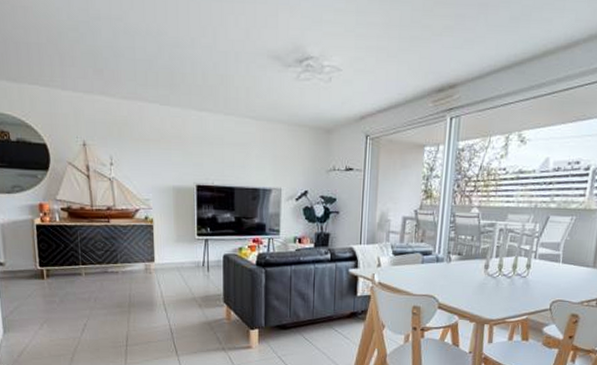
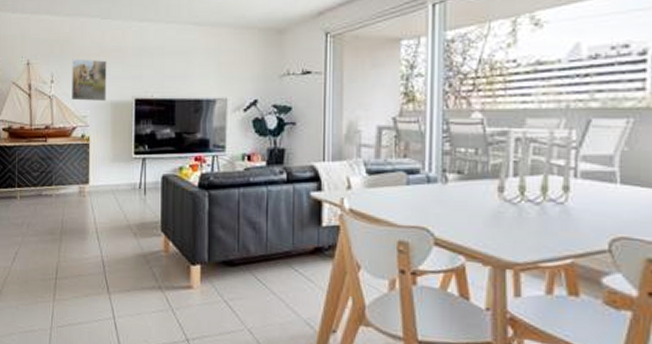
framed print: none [131,142,168,187] -> present [72,58,107,102]

